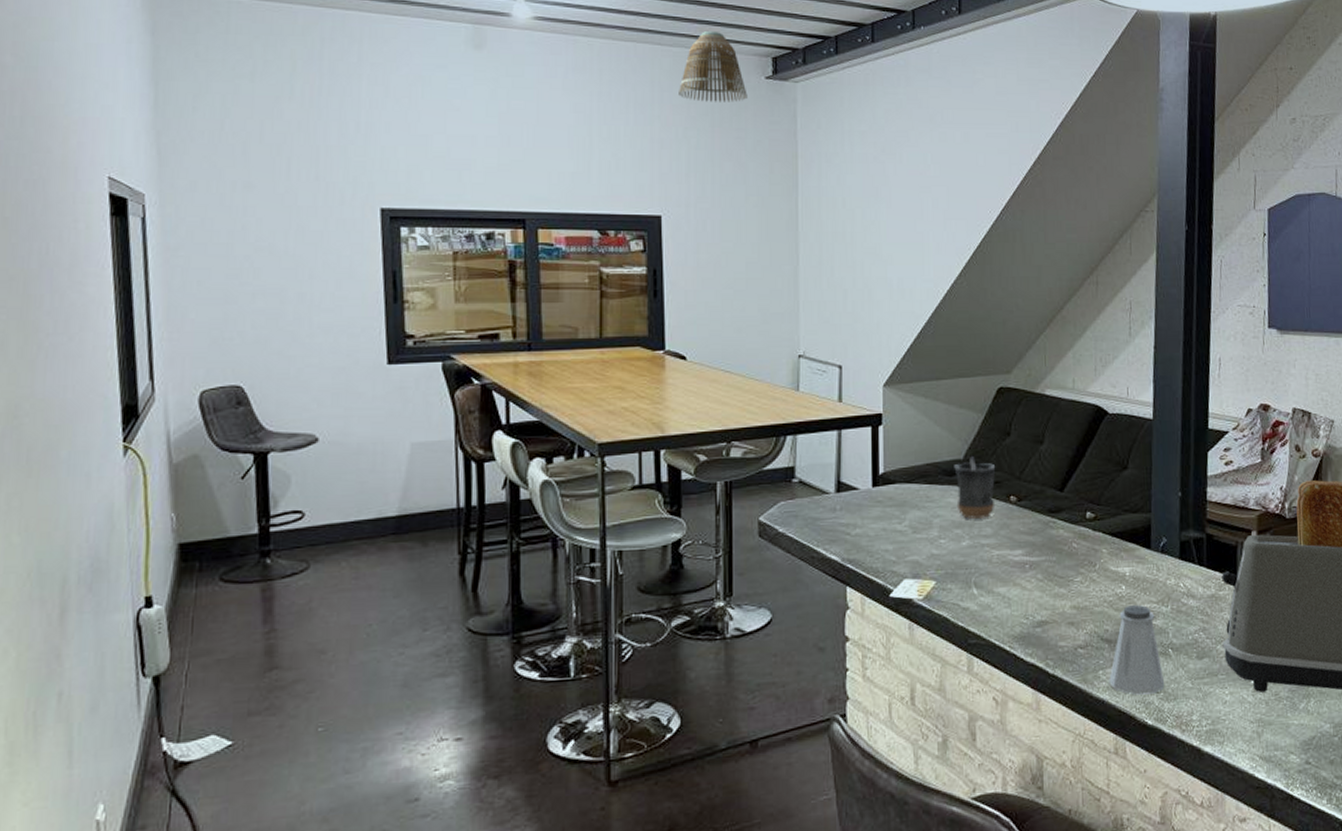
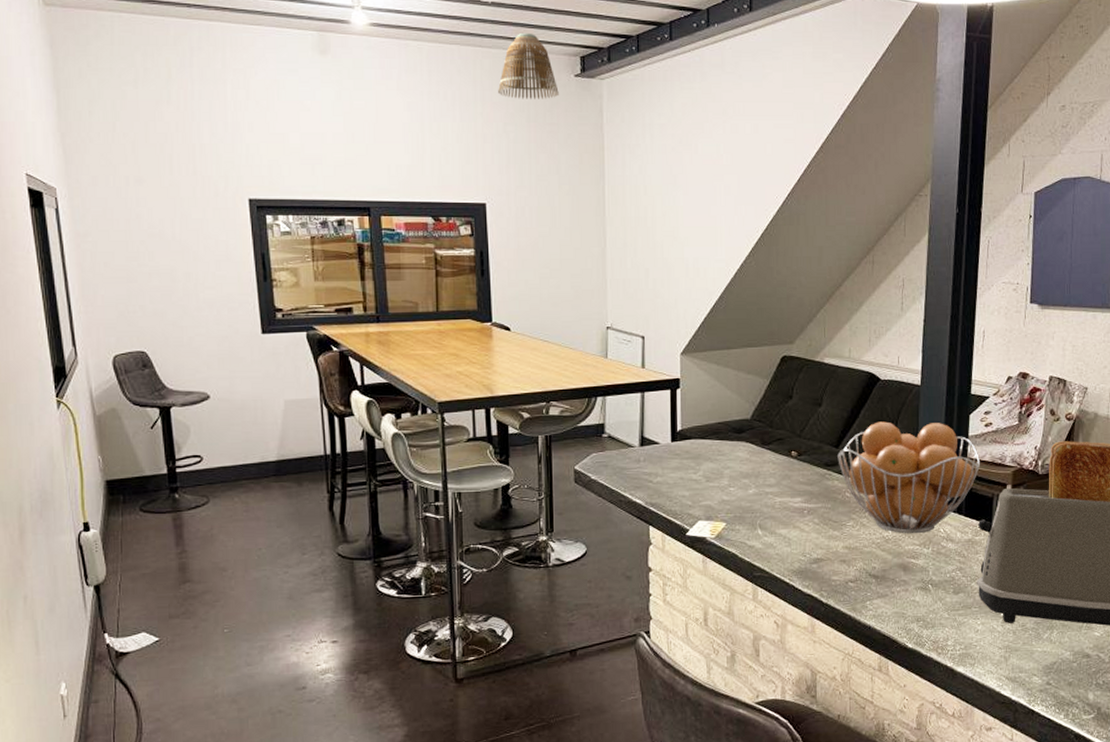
mug: present [954,456,996,519] -> none [742,416,779,470]
fruit basket: none [1062,460,1222,589] -> present [837,421,981,533]
saltshaker: present [1109,605,1165,695] -> none [875,547,925,623]

